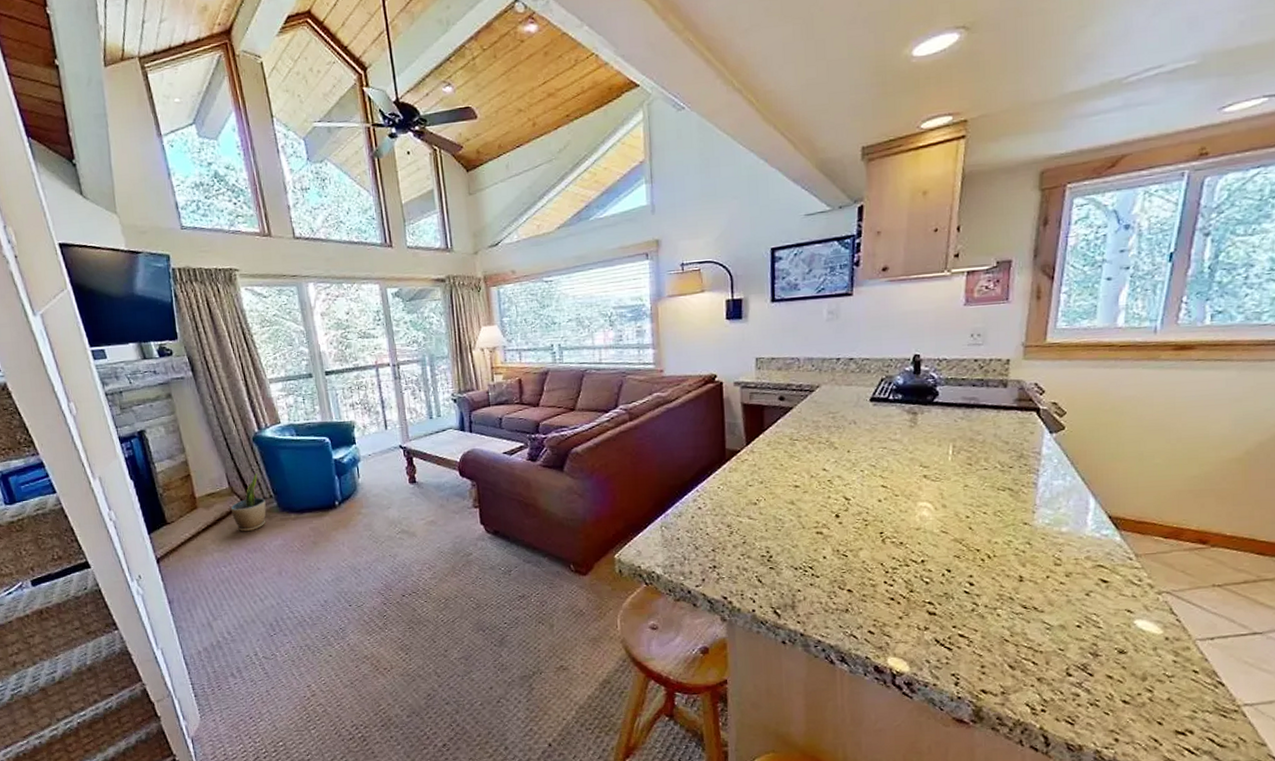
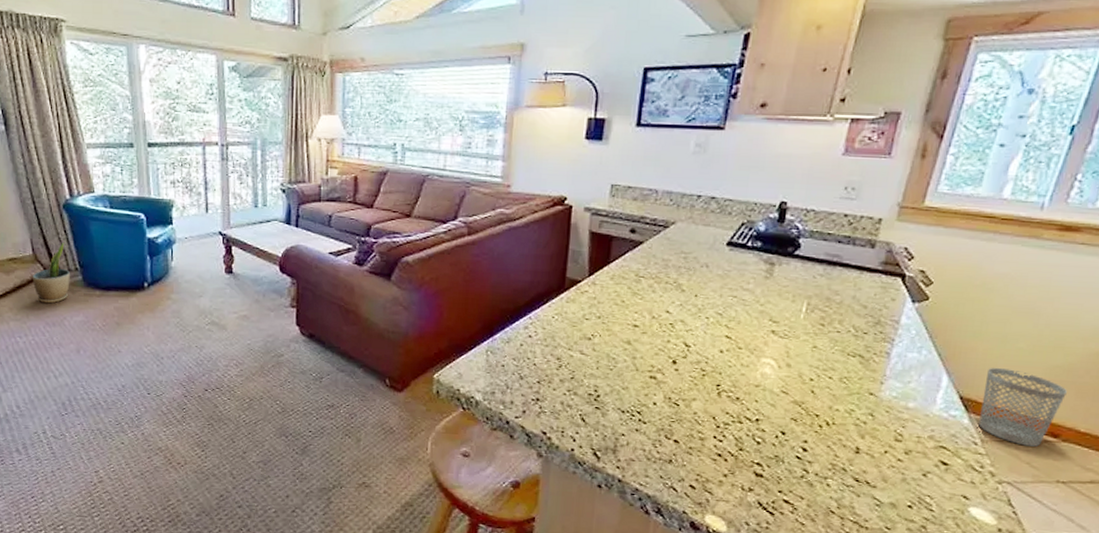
wastebasket: none [1130,484,1207,556] -> present [978,367,1067,447]

